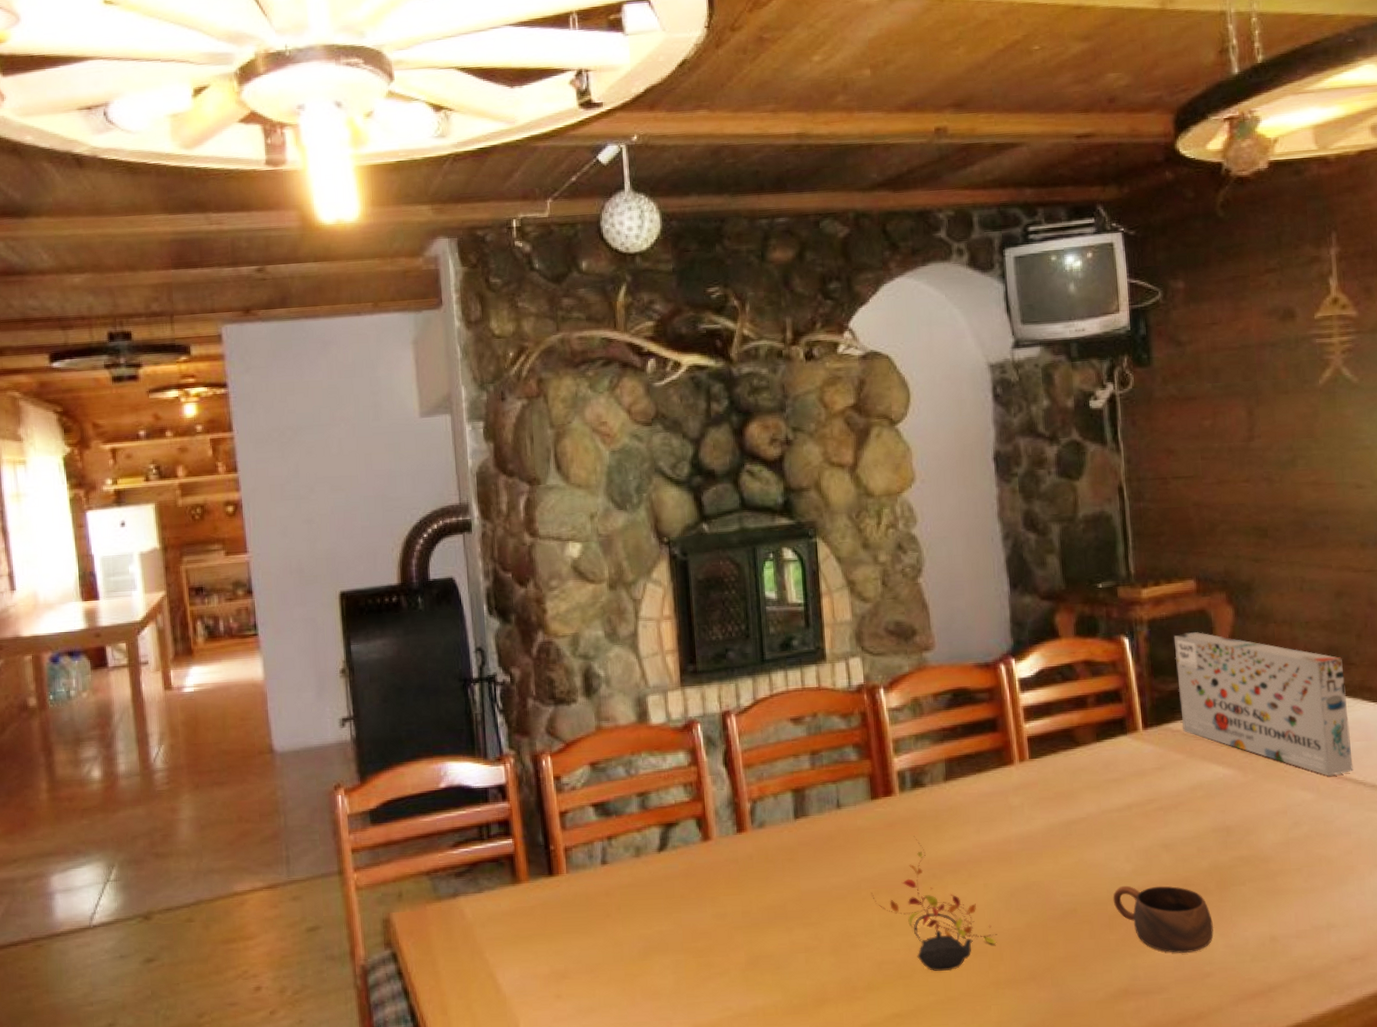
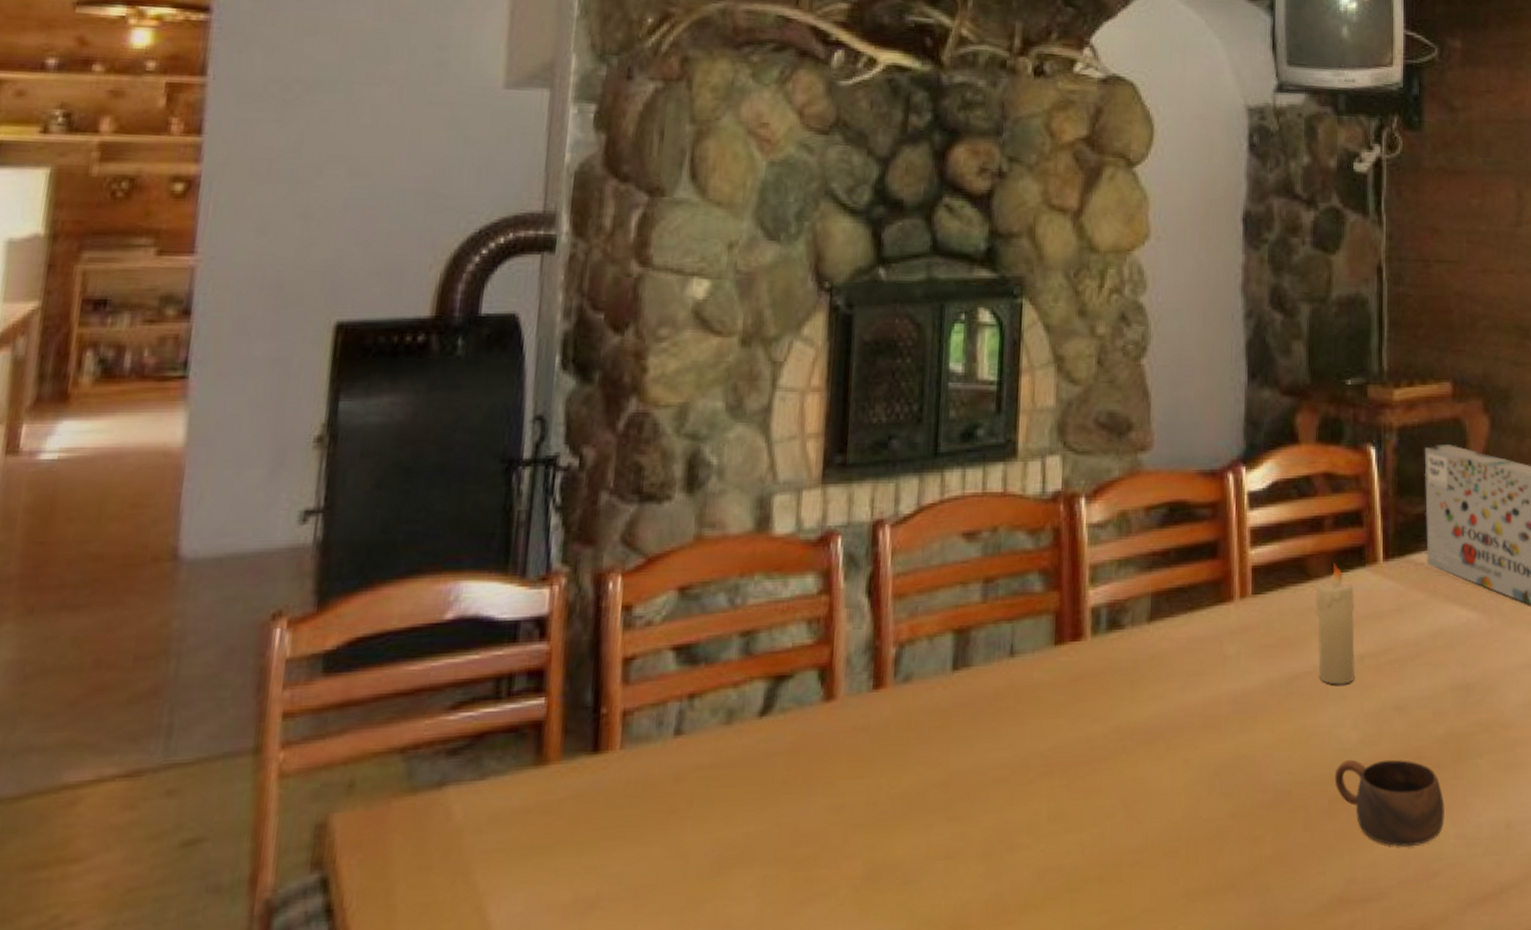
teapot: present [870,836,998,972] -> none [1040,694,1194,881]
candle: none [1084,732,1125,828] -> present [1315,563,1356,685]

